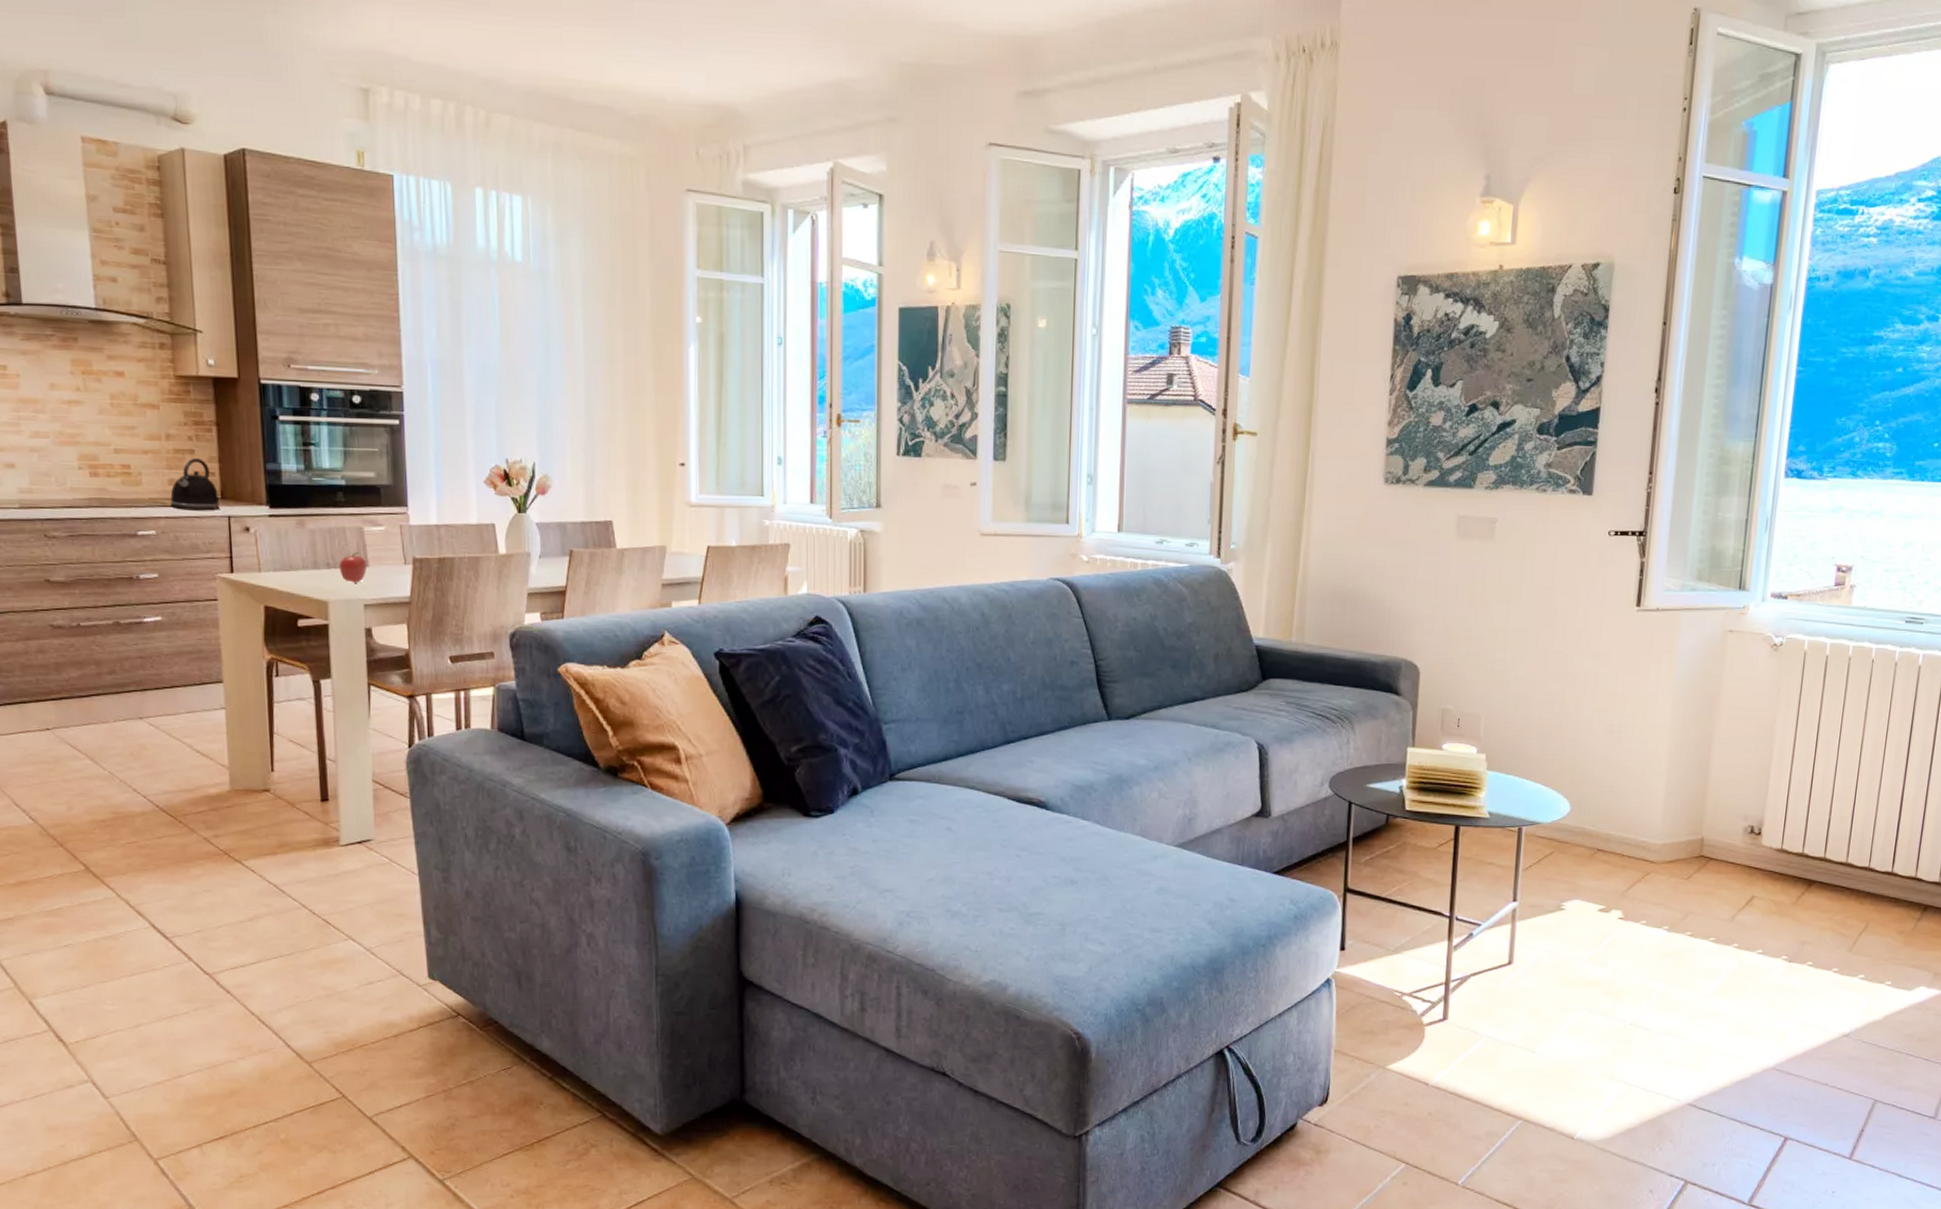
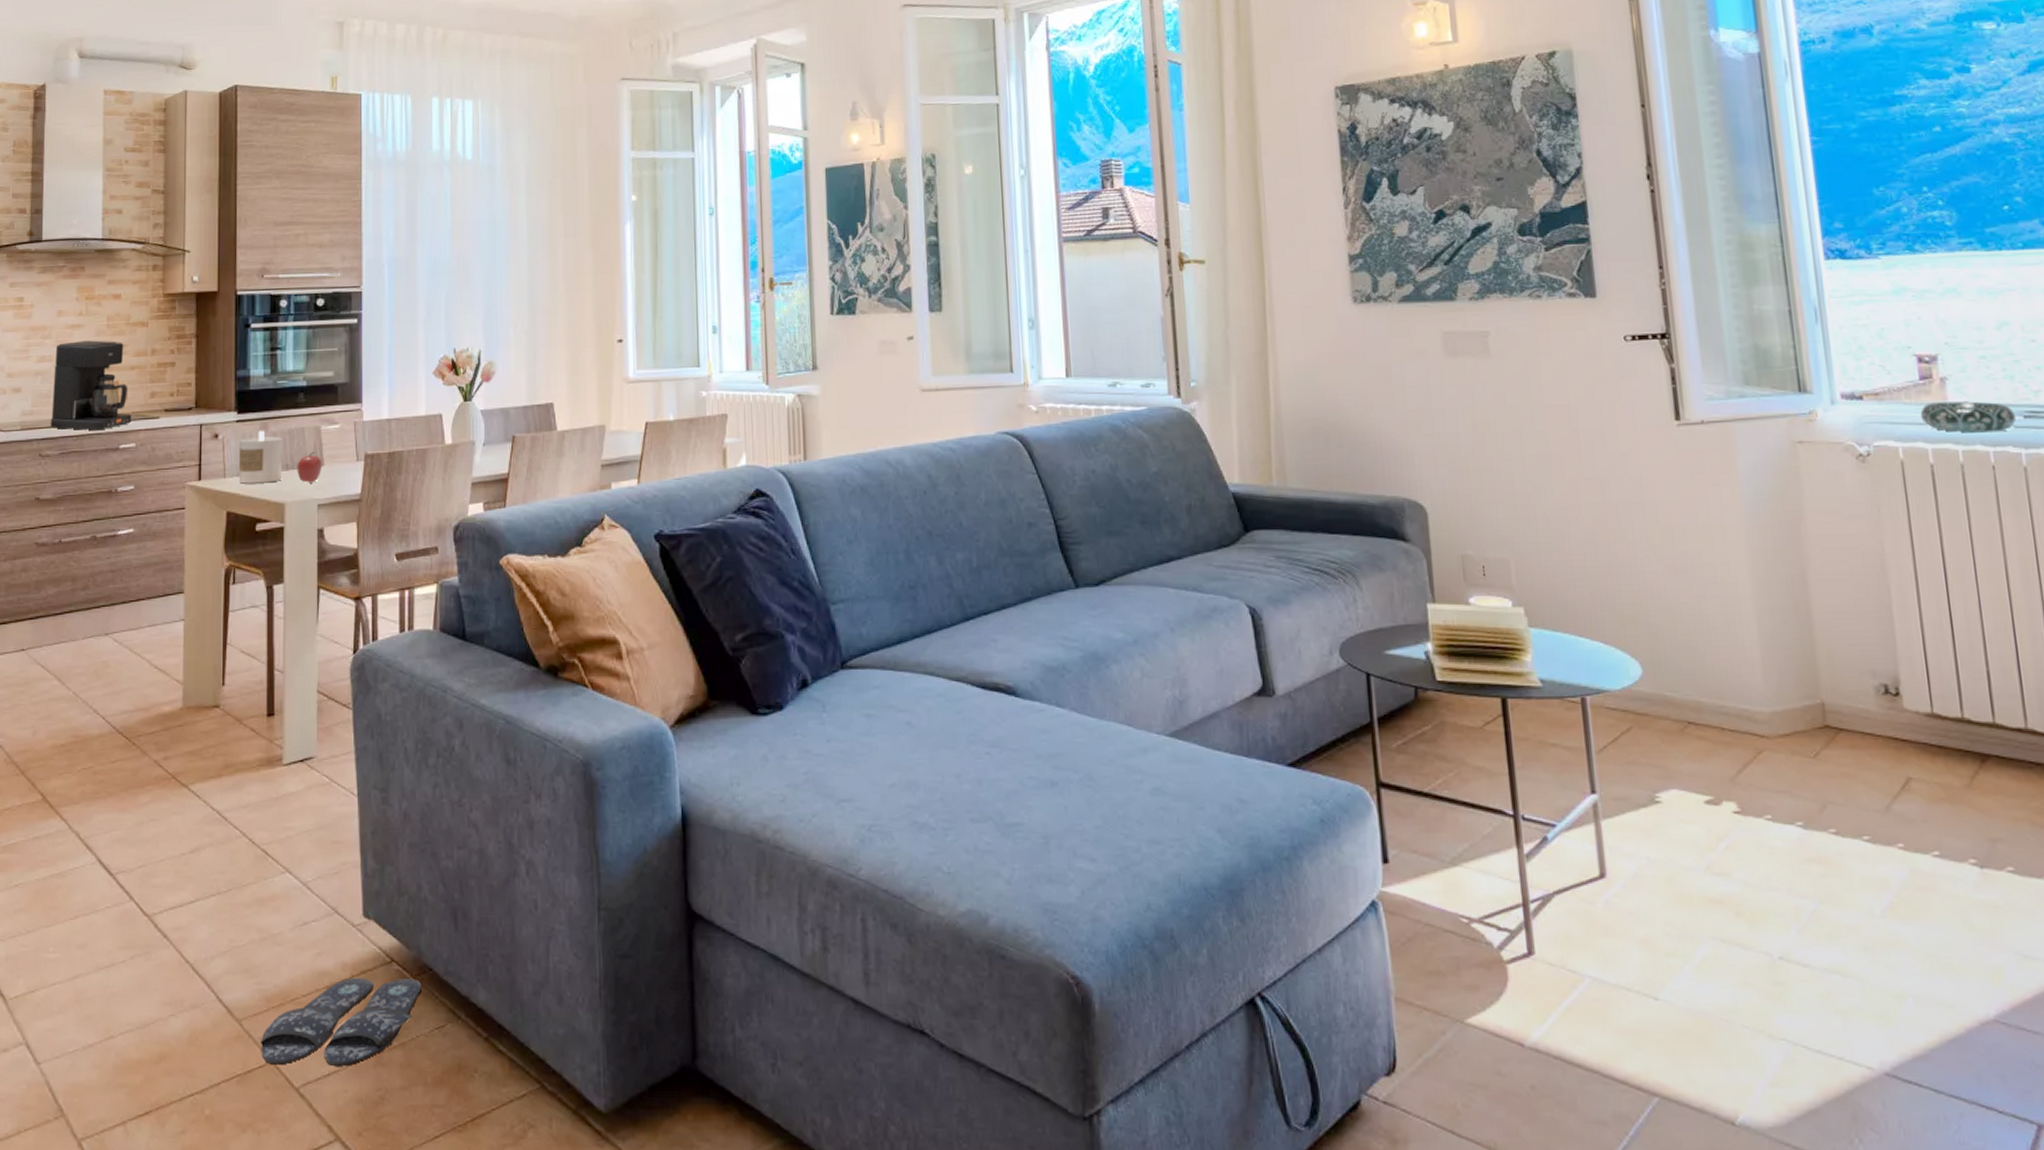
coffee maker: none [51,418,149,515] -> present [50,340,132,431]
kettle: present [169,458,220,511] -> none [149,370,194,422]
candle: none [273,527,324,580] -> present [238,430,284,484]
slippers: none [331,1028,488,1099] -> present [260,977,422,1066]
decorative bowl: none [1828,605,1899,633] -> present [1920,401,2016,433]

